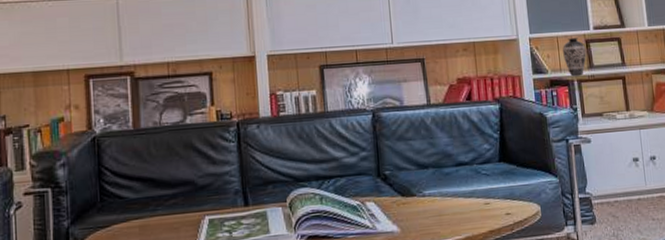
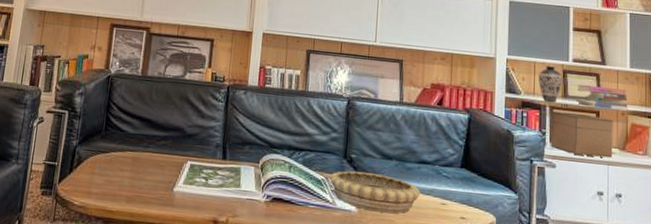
decorative bowl: none [365,186,462,228] -> present [329,171,420,214]
decorative box: none [581,81,643,125] -> present [551,112,613,158]
books: none [601,49,651,74] -> present [576,85,628,111]

